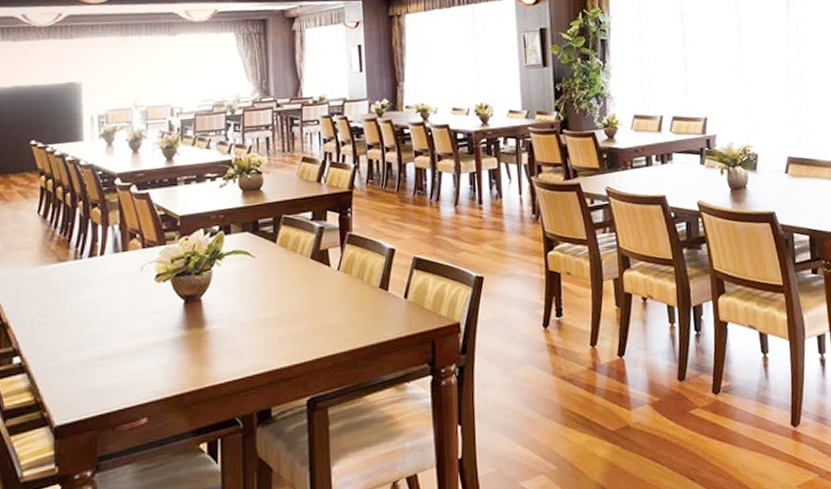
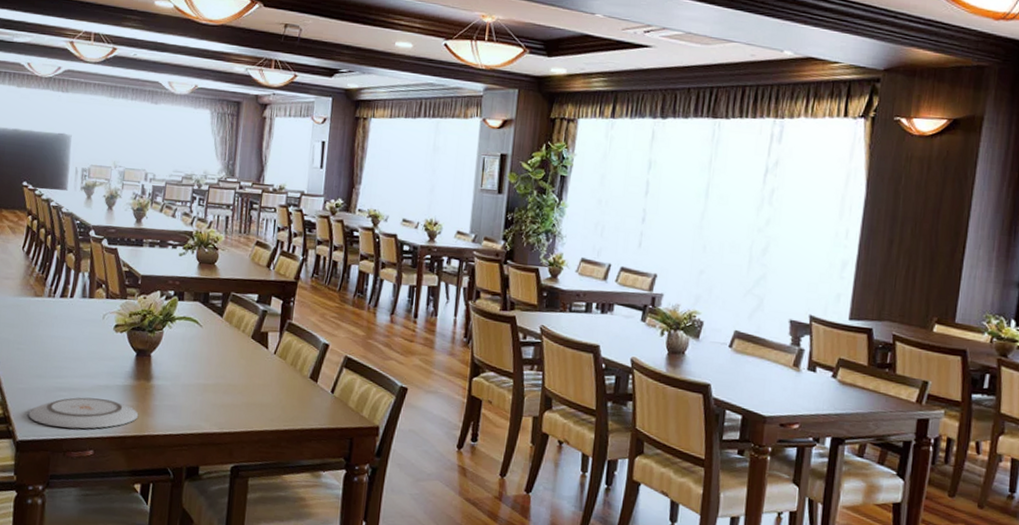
plate: none [65,357,195,402] -> present [28,397,139,429]

